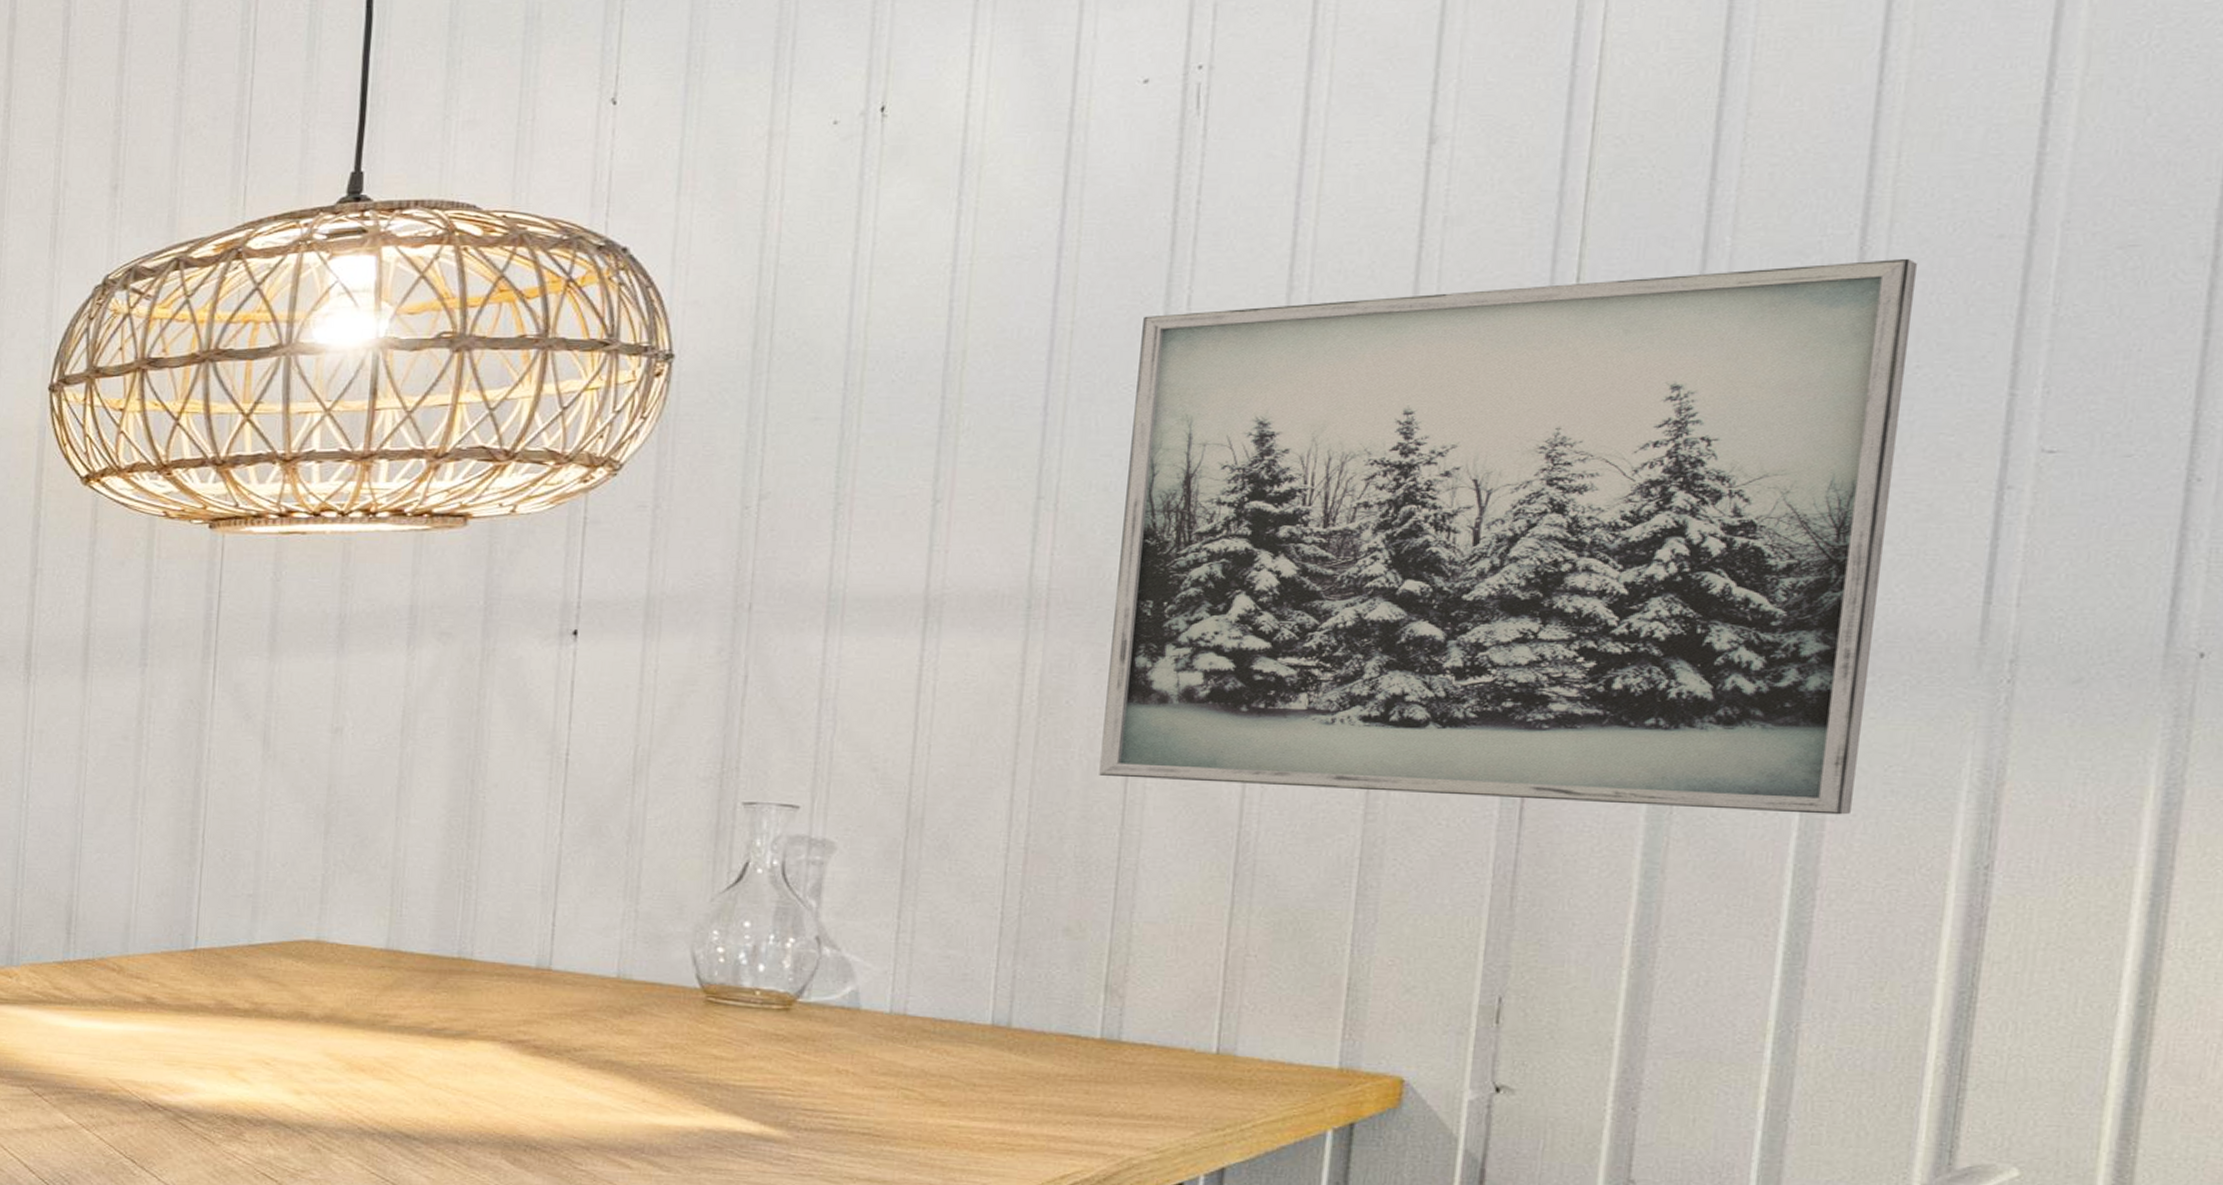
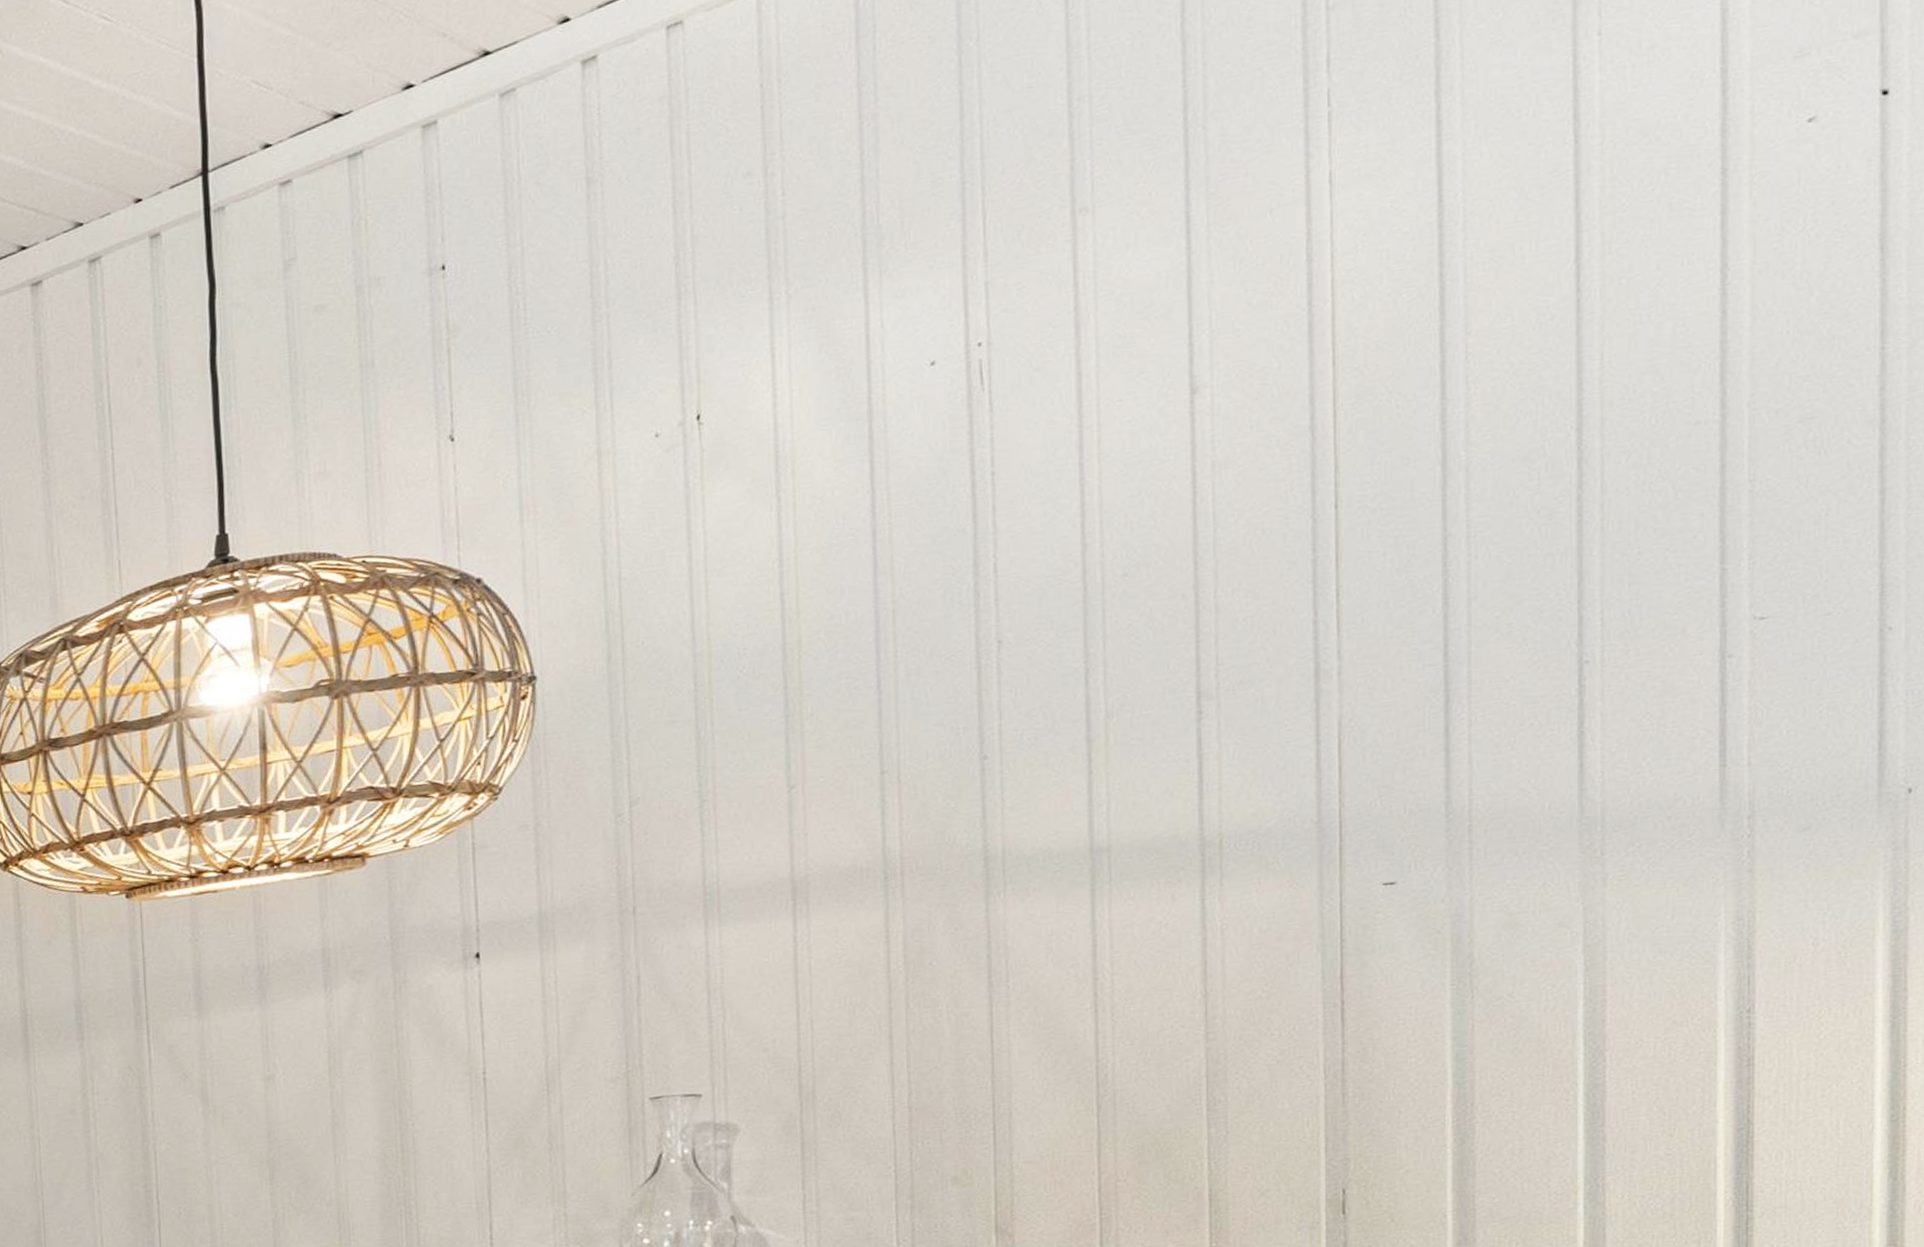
wall art: present [1099,258,1918,815] -> none [957,452,1630,1029]

